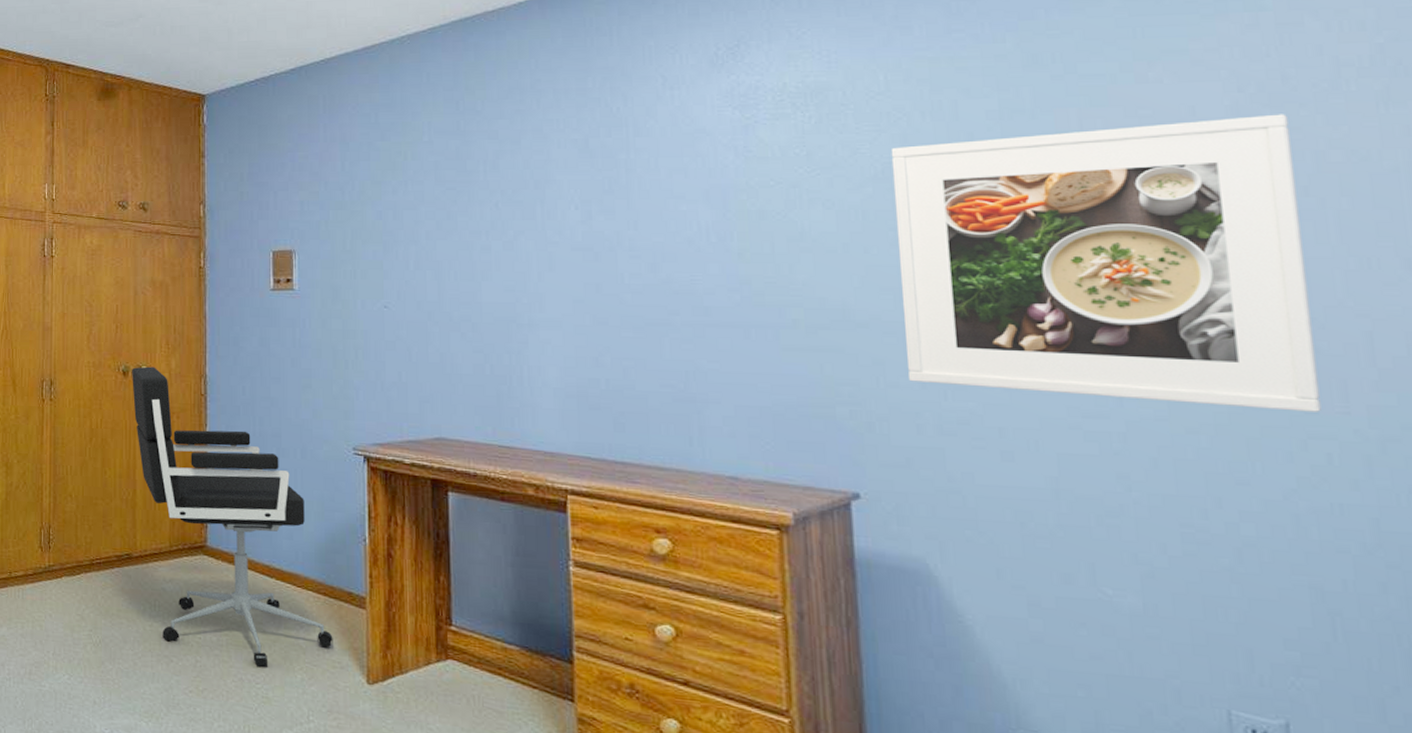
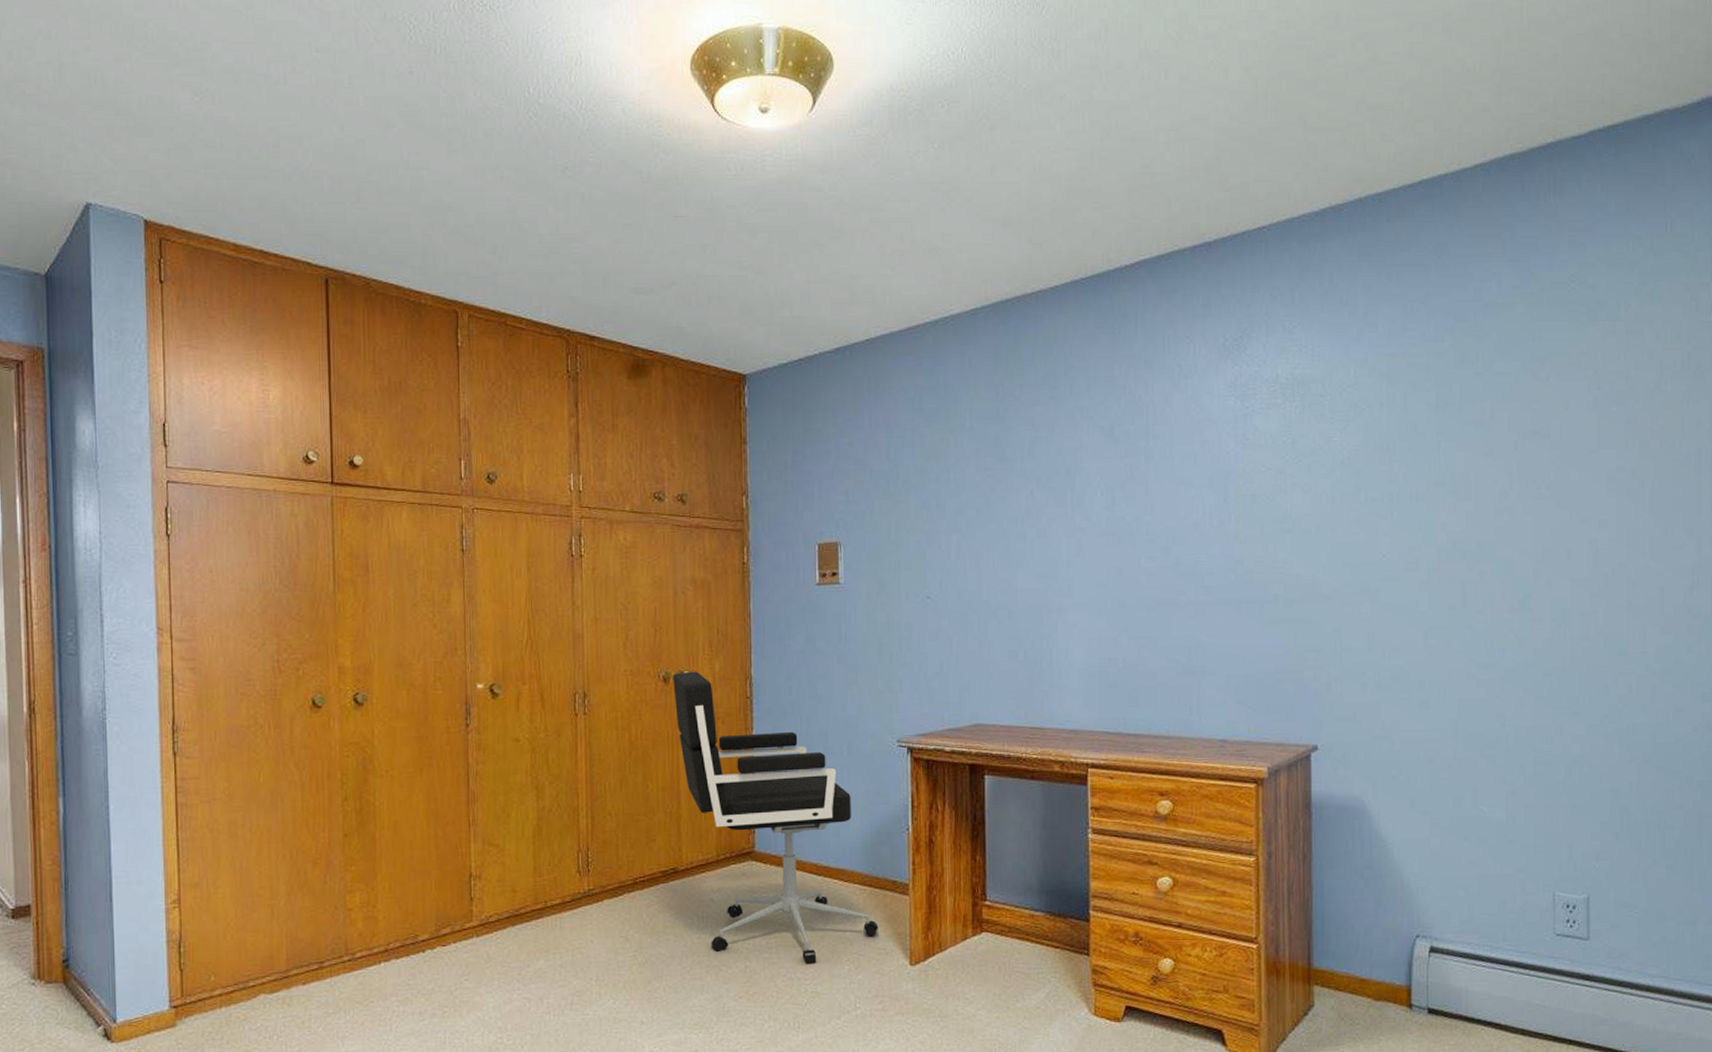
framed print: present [891,114,1321,412] -> none [1356,409,1628,653]

